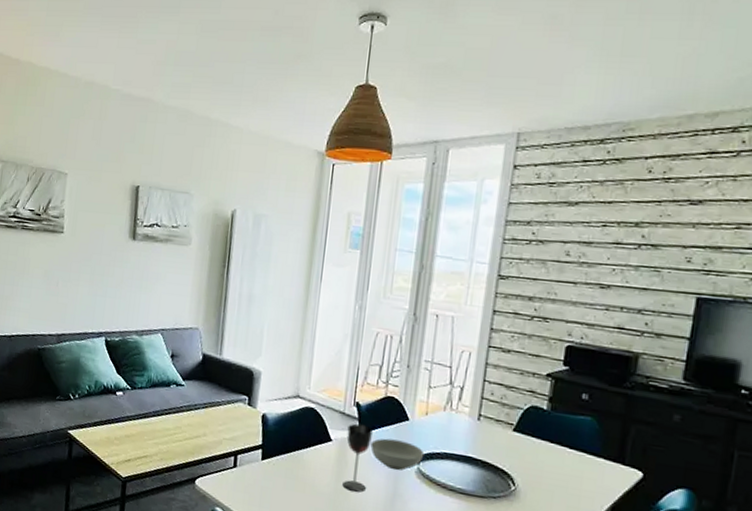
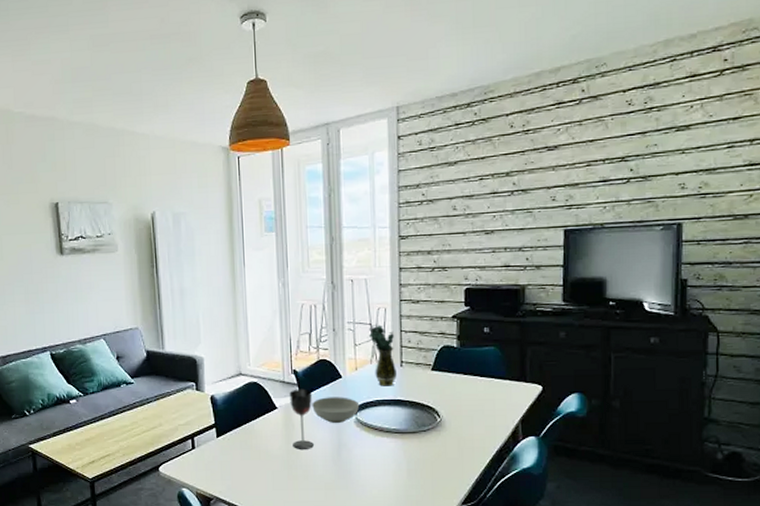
vase: none [446,366,476,440] -> present [369,323,397,387]

